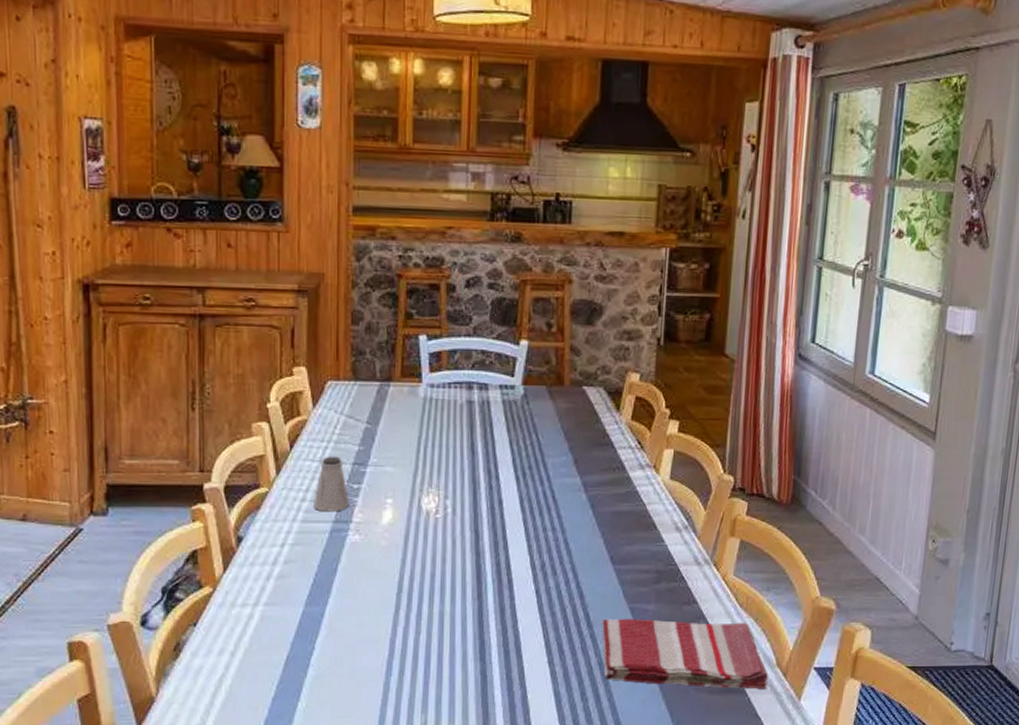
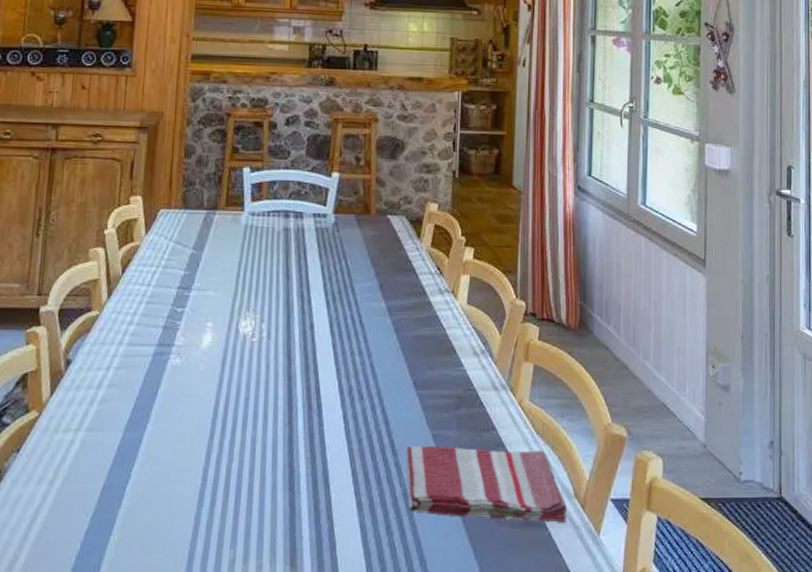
saltshaker: present [313,456,350,512] -> none [139,280,173,335]

